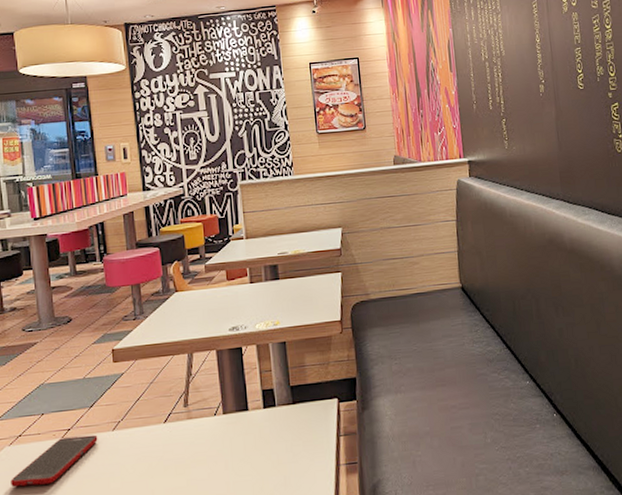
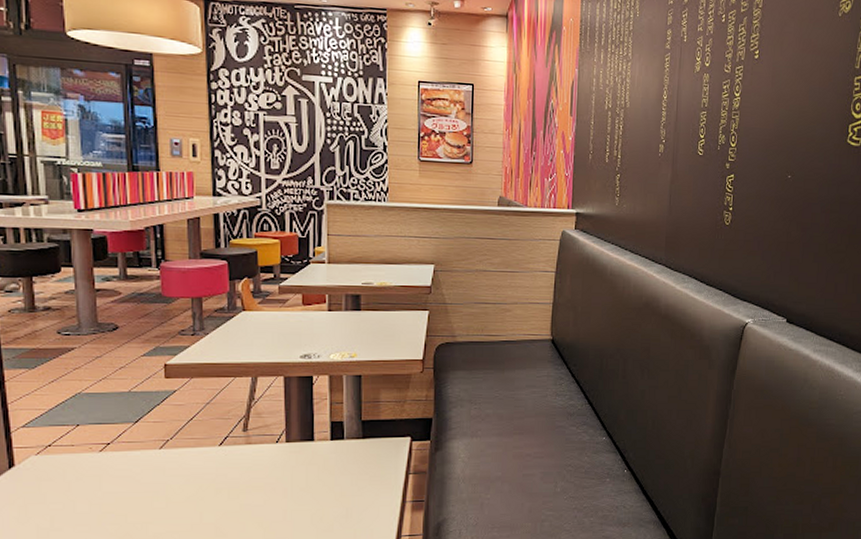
cell phone: present [11,434,98,487] -> none [36,451,142,499]

